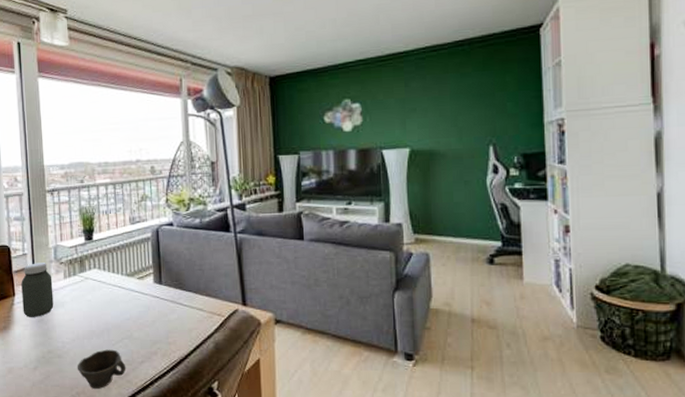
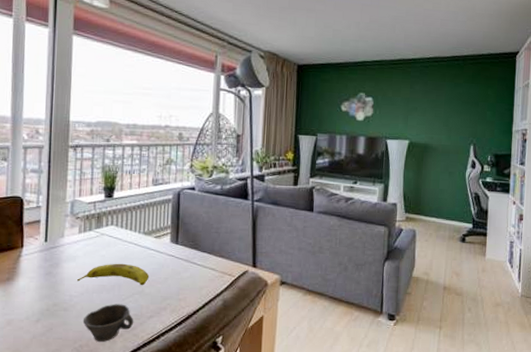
jar: present [21,263,54,317] -> none [30,216,66,270]
fruit: none [67,307,137,330] -> present [77,263,150,286]

